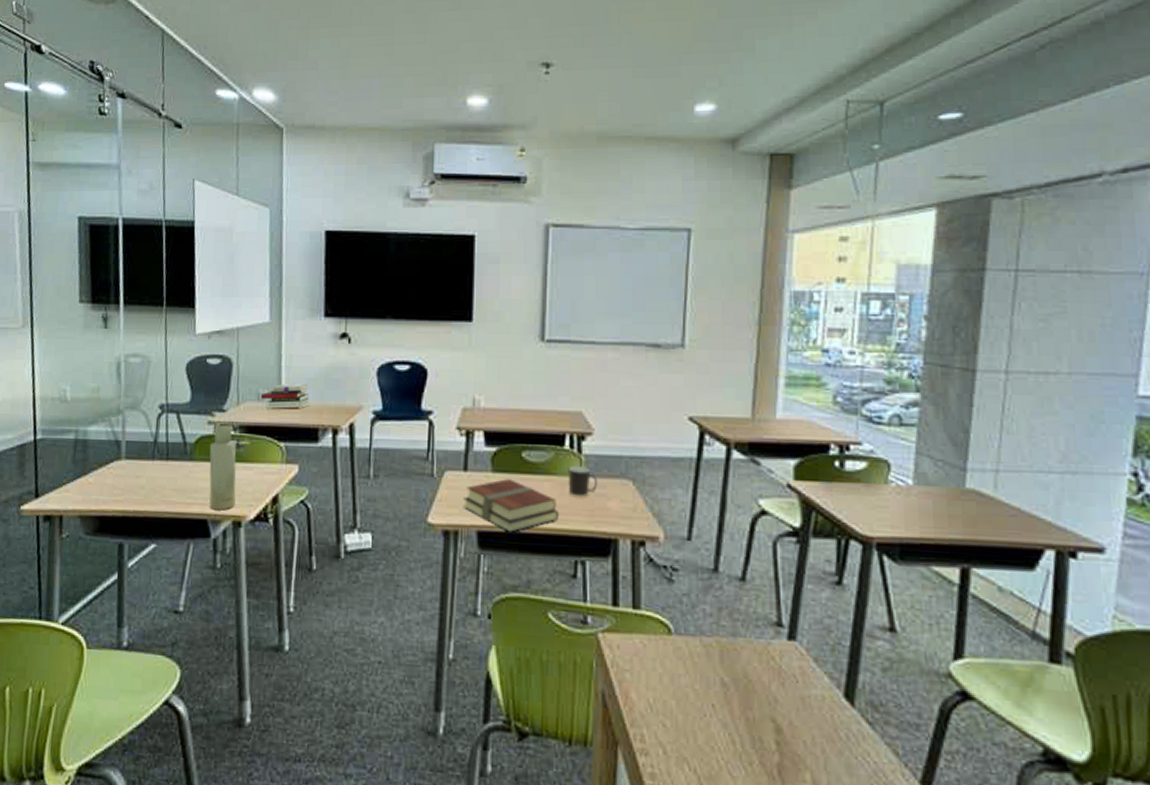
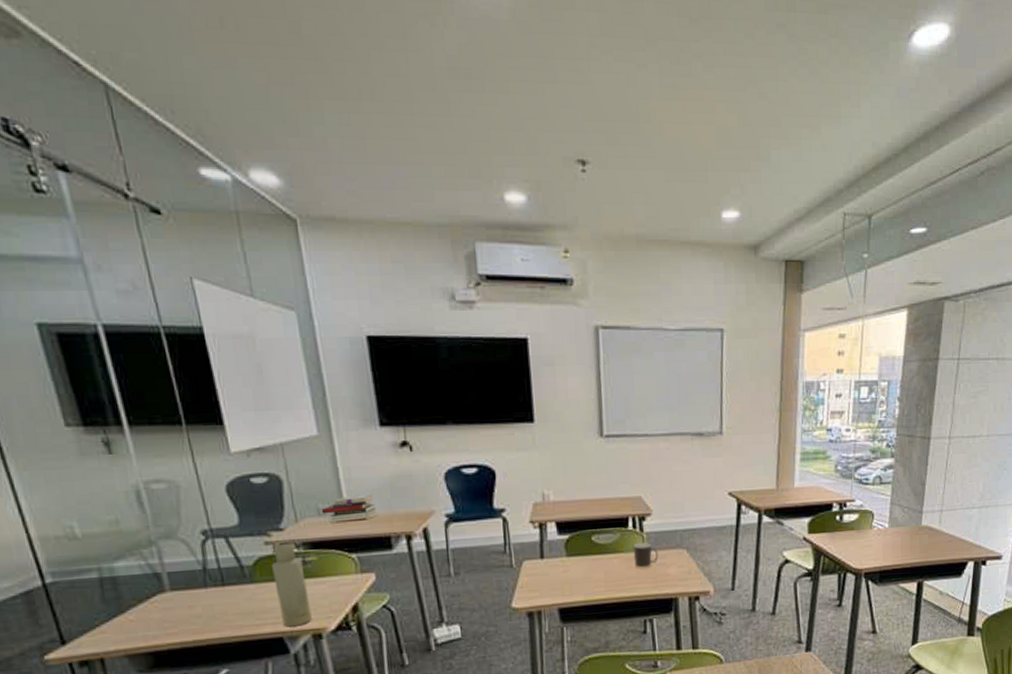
books: present [463,479,560,533] -> none [543,561,629,606]

